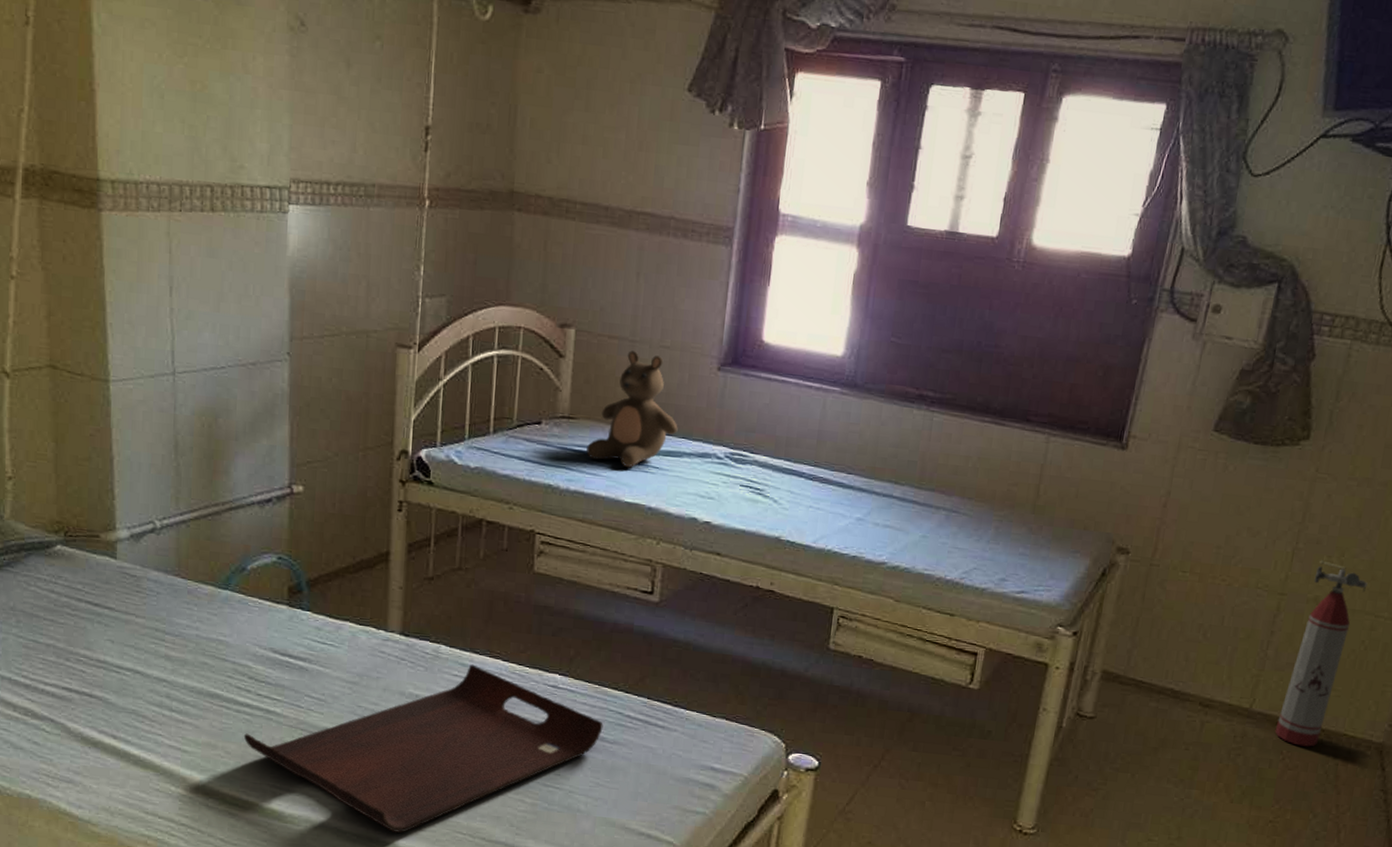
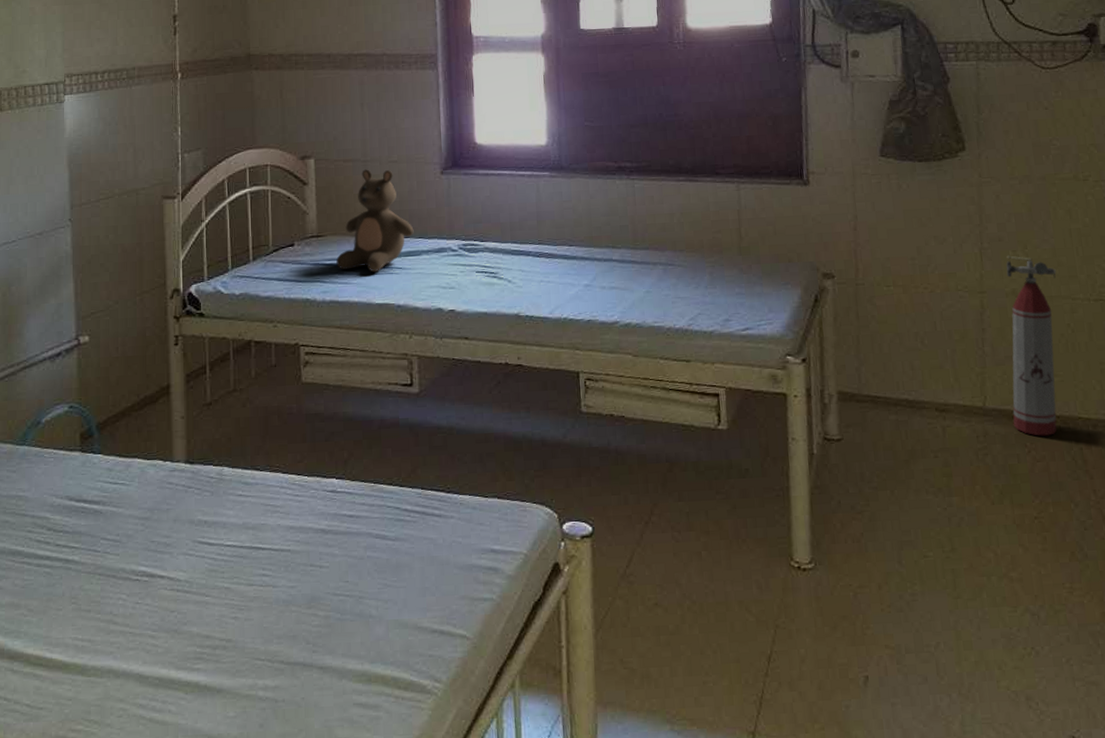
serving tray: present [243,664,603,833] -> none [44,481,384,670]

